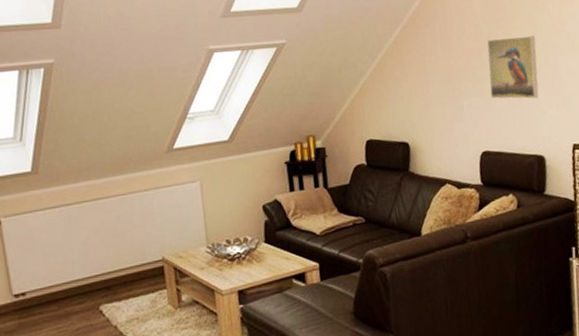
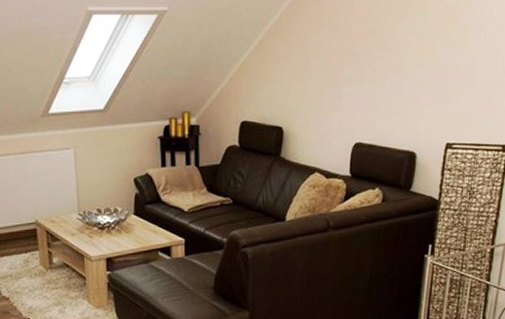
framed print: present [487,35,539,99] -> none [371,24,425,93]

